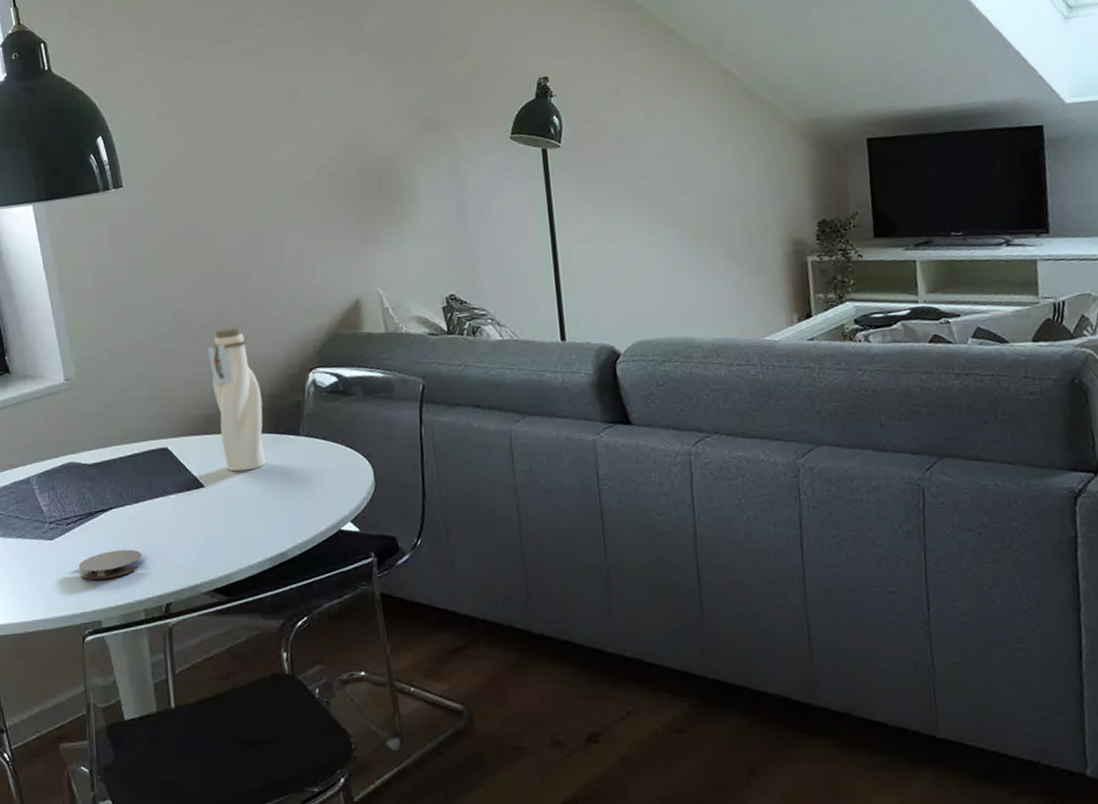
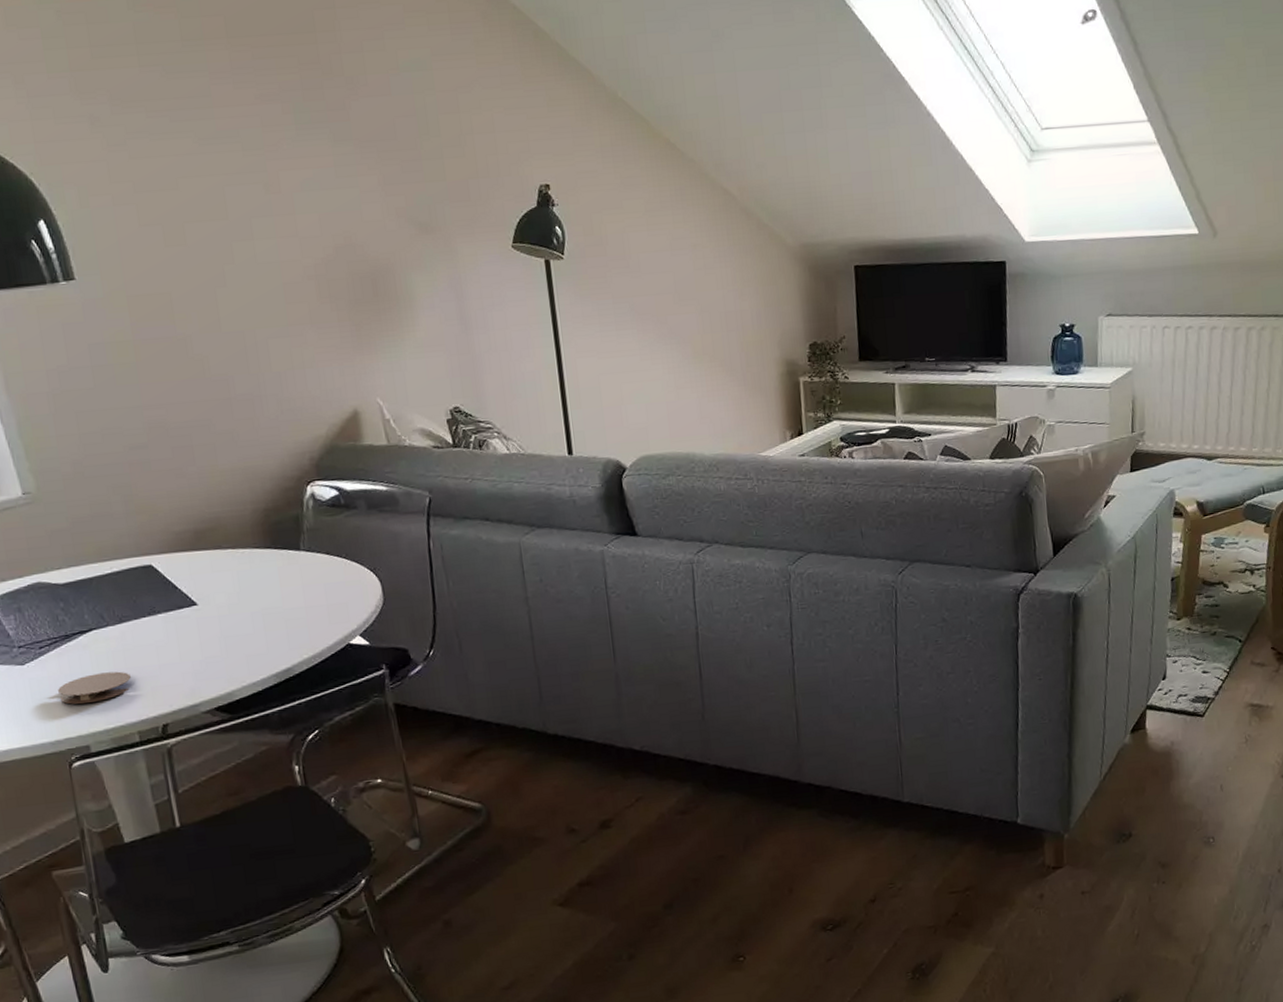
water bottle: present [207,326,266,472] -> none [190,436,265,589]

